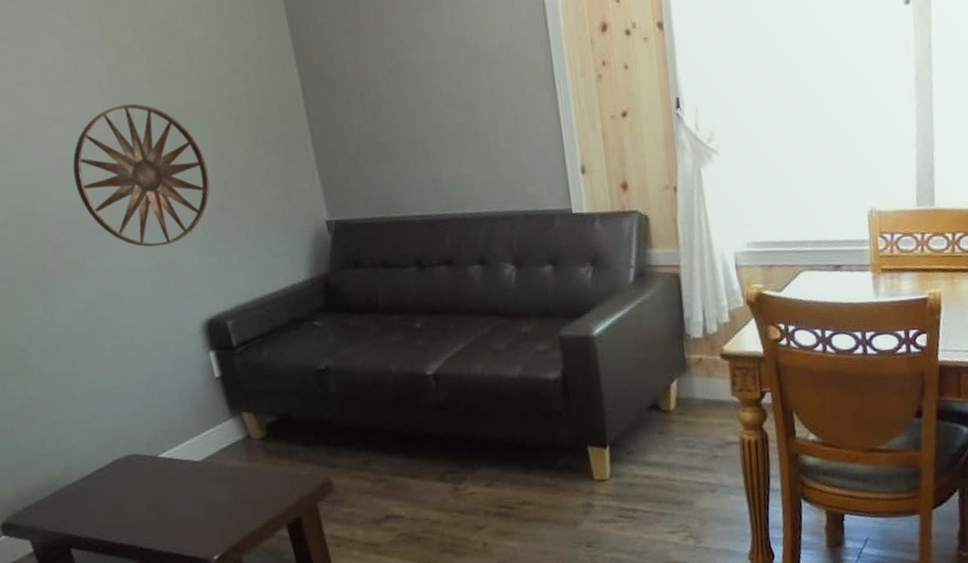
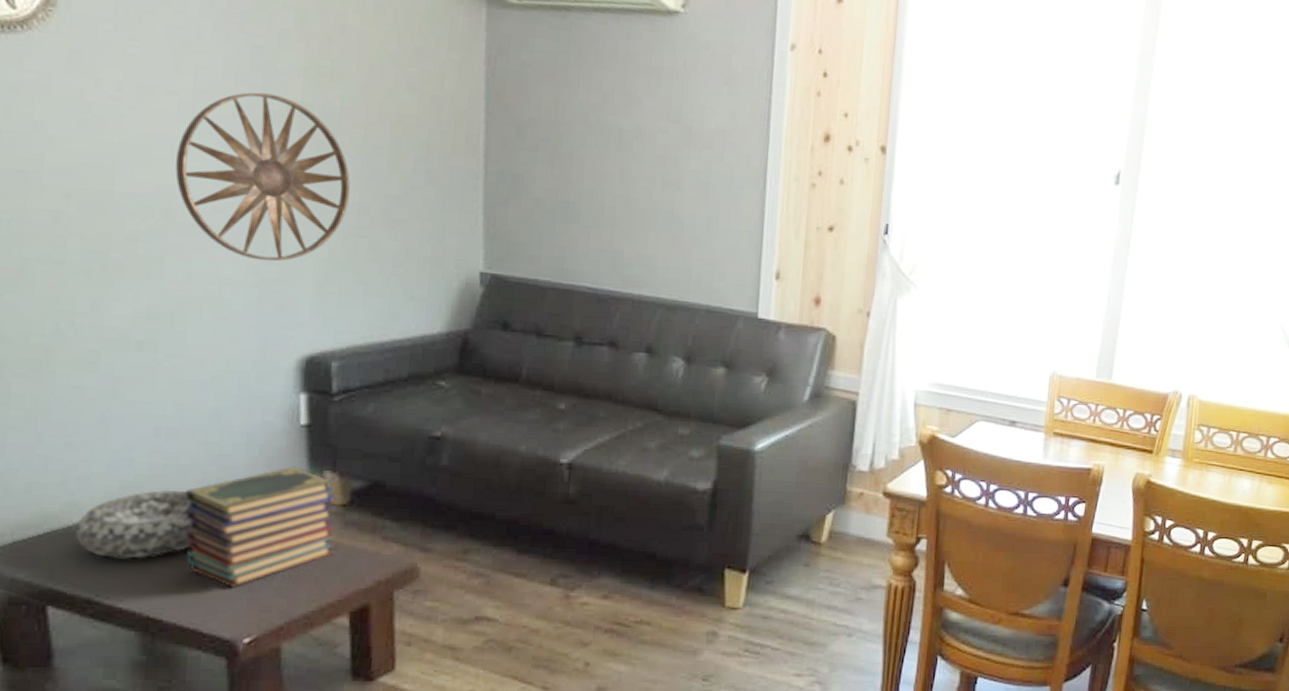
decorative bowl: none [75,445,159,506] -> present [75,489,193,559]
book stack: none [144,412,265,517] -> present [185,466,335,587]

